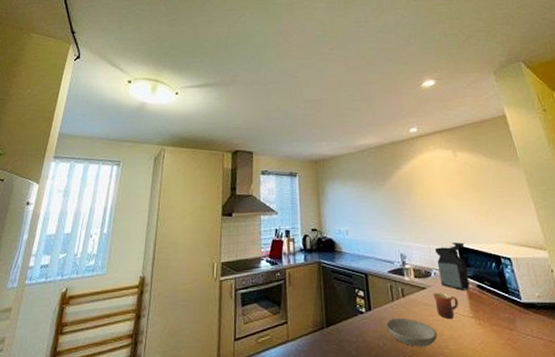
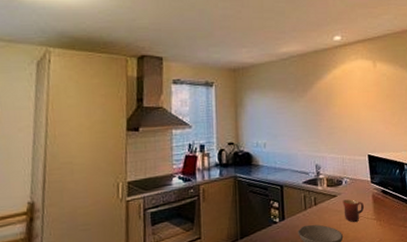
coffee maker: present [434,242,470,291] -> none [347,152,376,196]

